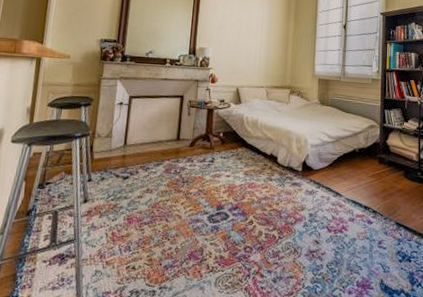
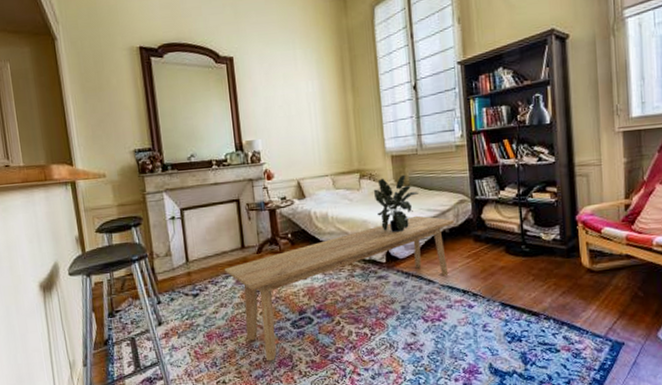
bench: none [157,133,365,252] -> present [224,215,455,362]
potted plant: none [299,96,337,146] -> present [373,174,418,233]

